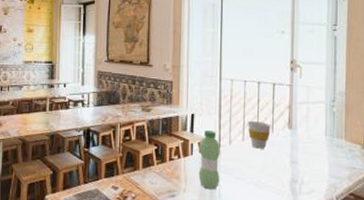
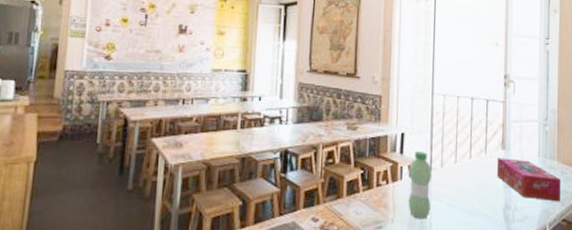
cup: present [247,121,271,149] -> none [460,141,484,172]
tissue box: none [283,136,349,178] -> present [496,158,562,202]

